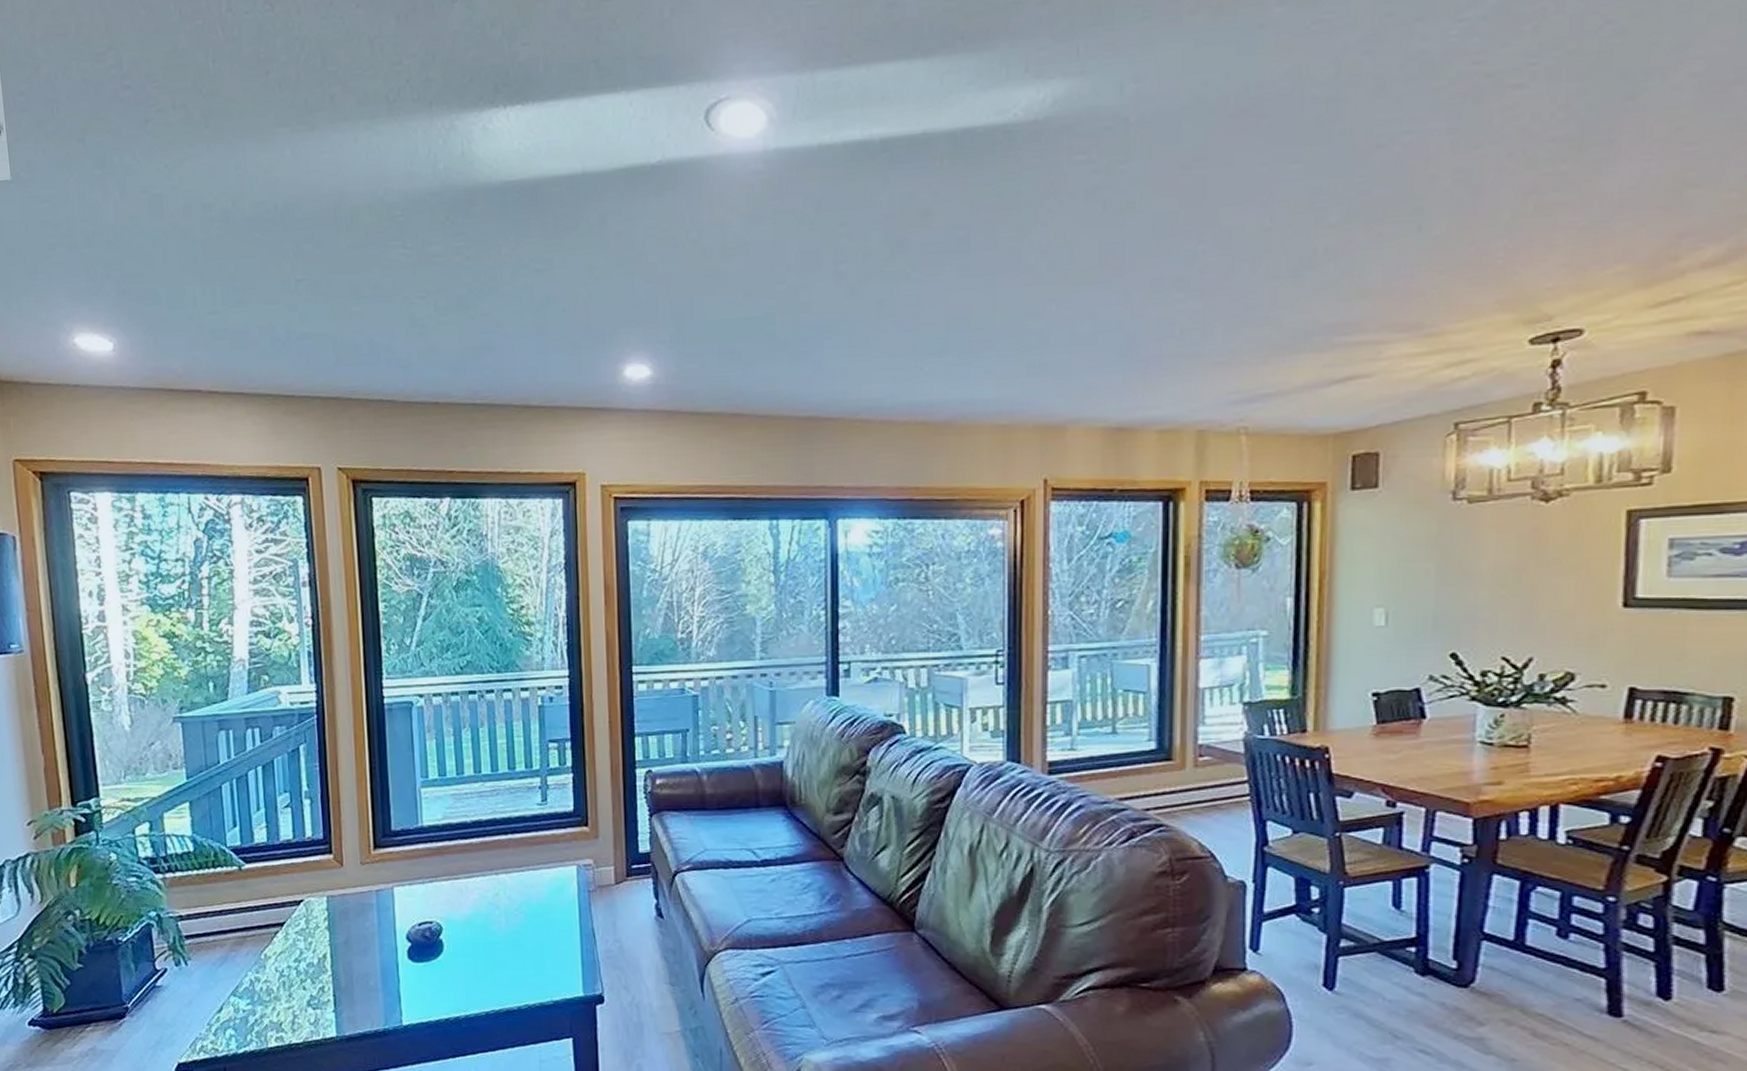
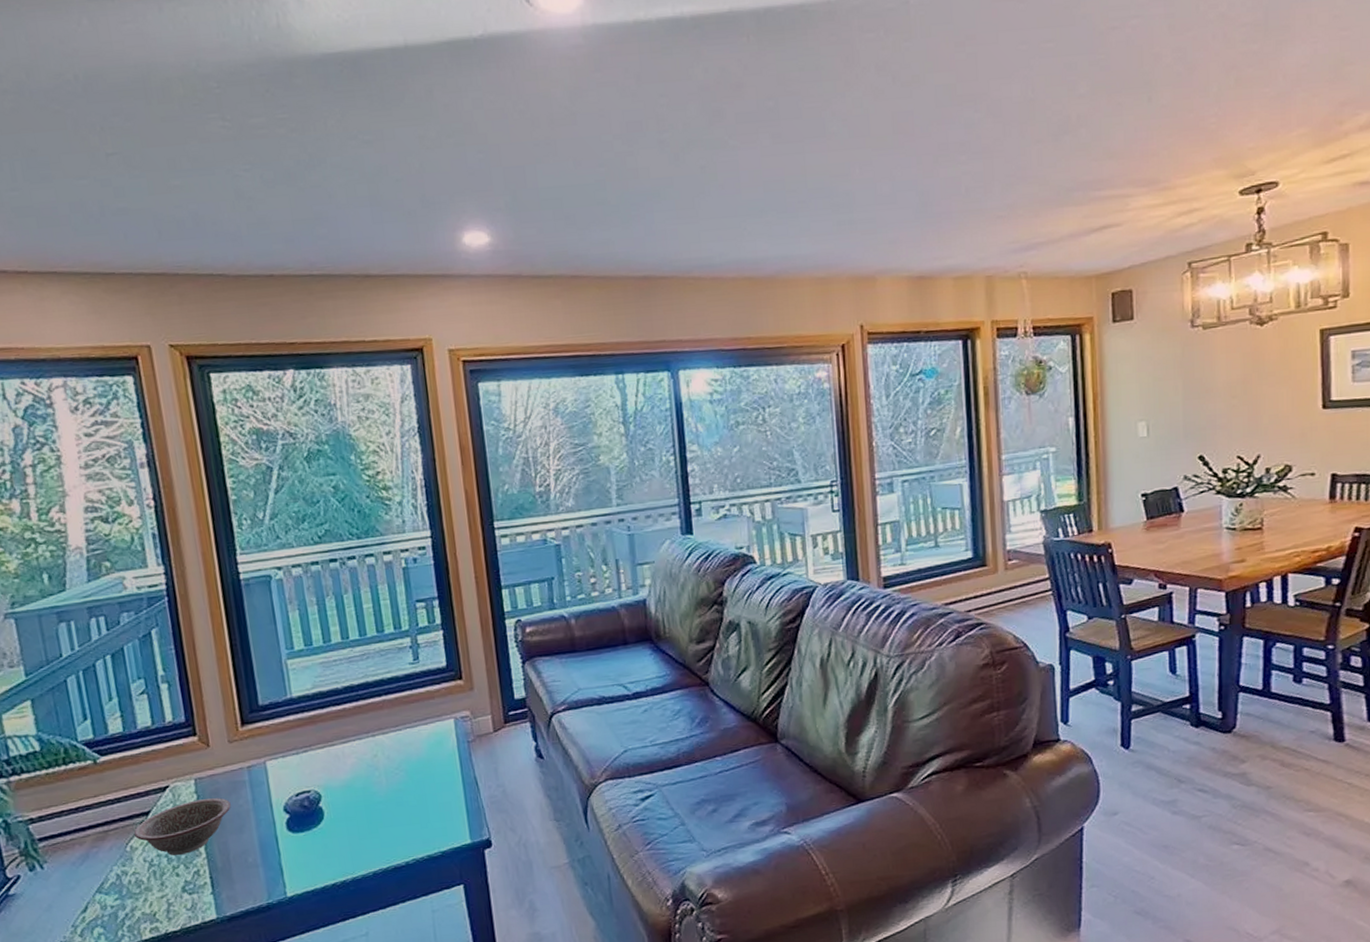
decorative bowl: none [268,916,358,970] -> present [133,798,231,856]

